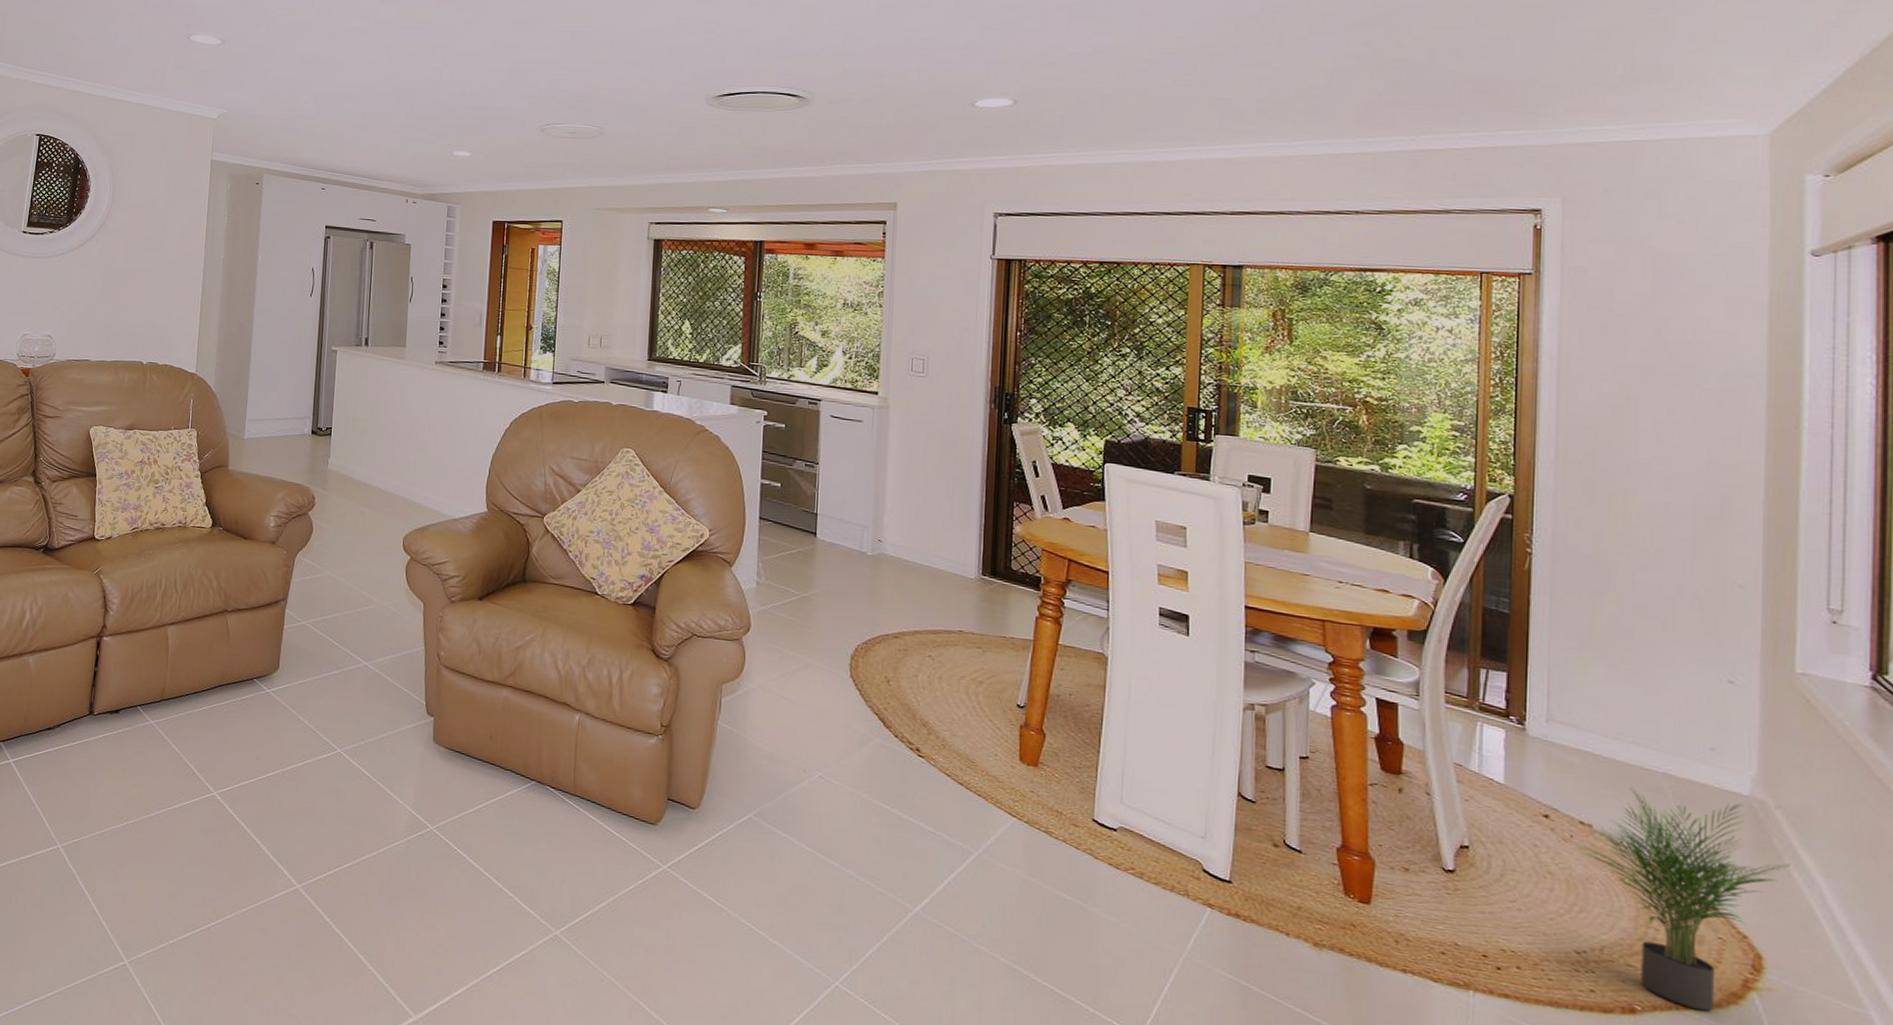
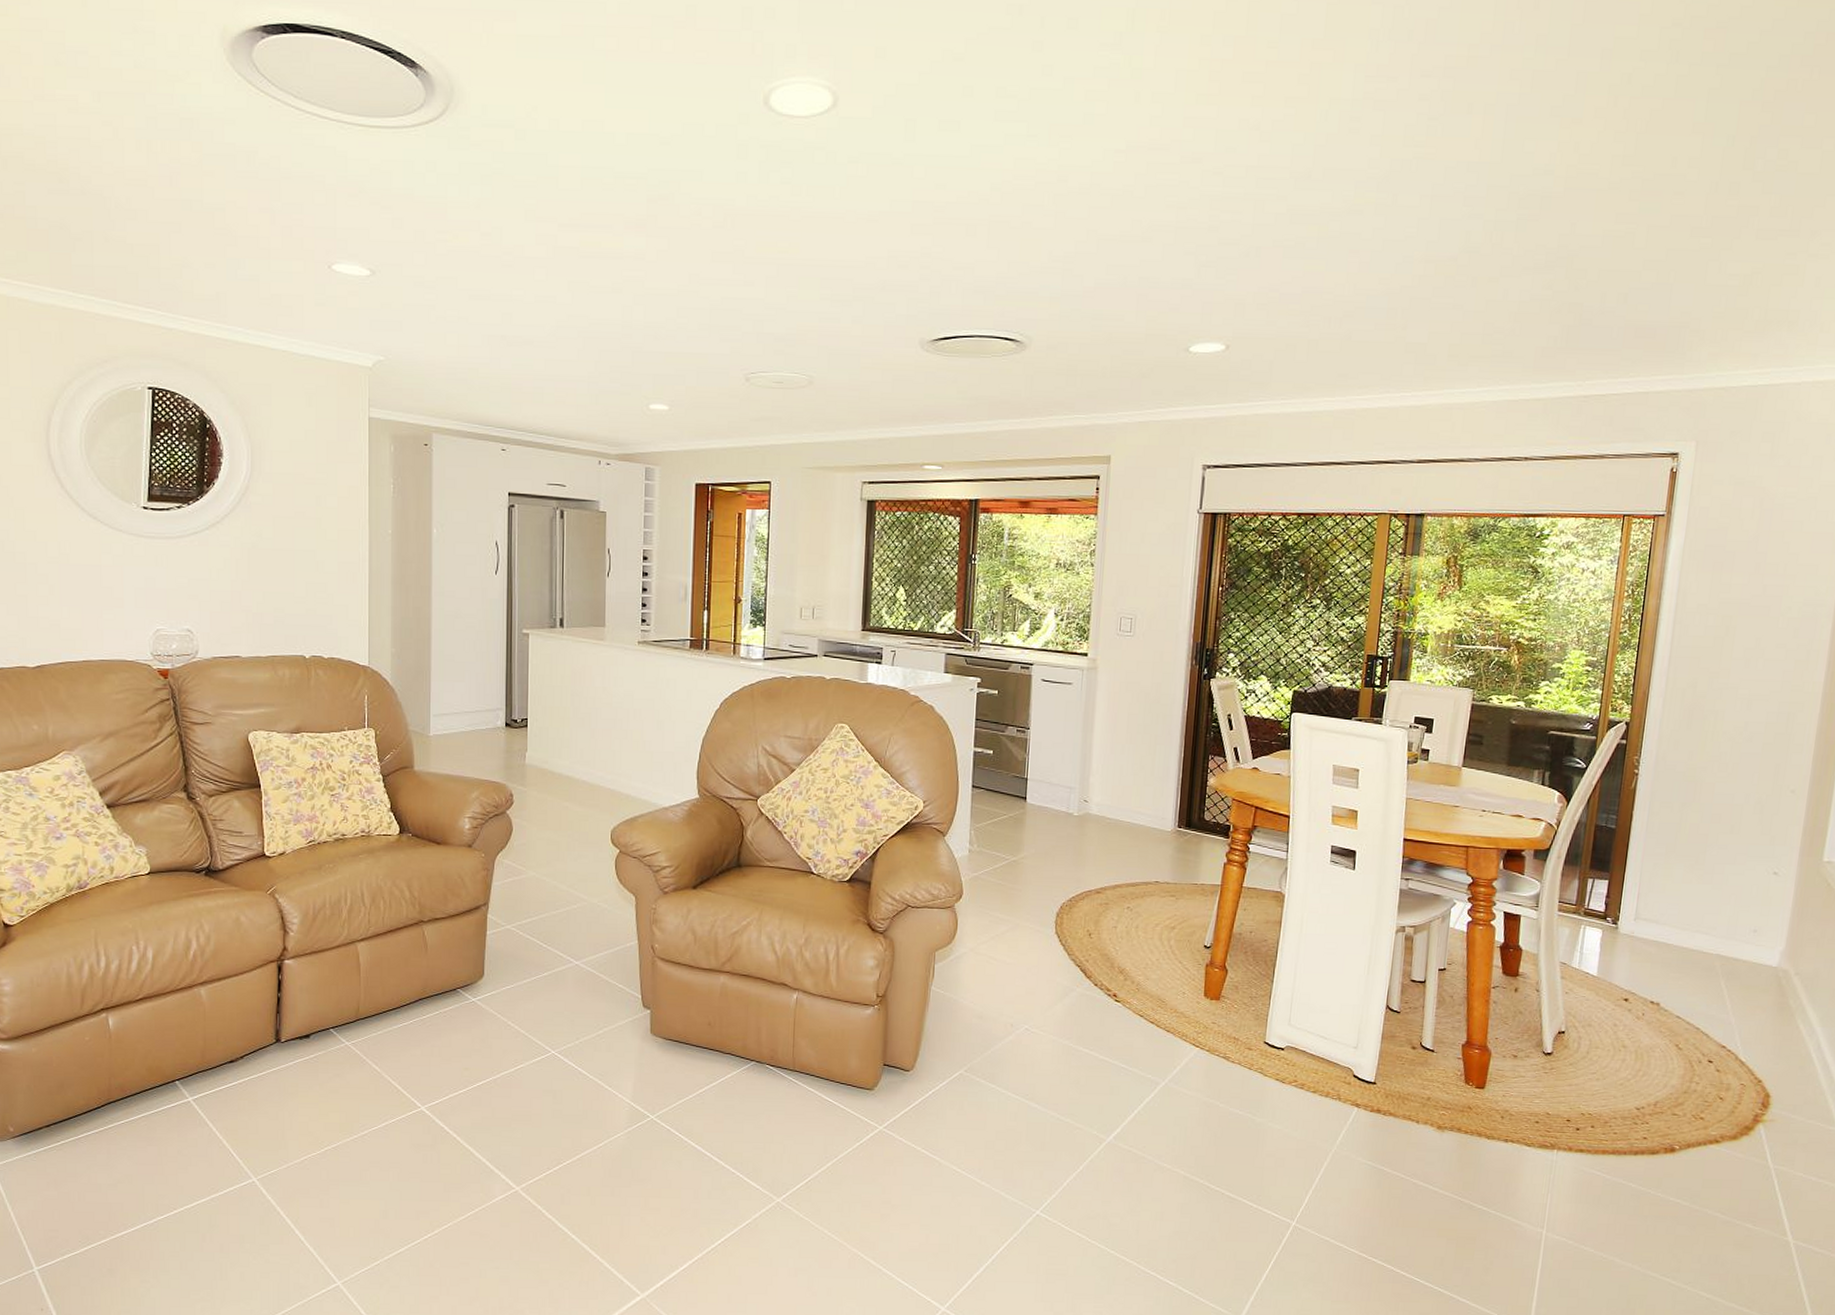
potted plant: present [1578,785,1791,1012] -> none [1647,967,1799,1144]

